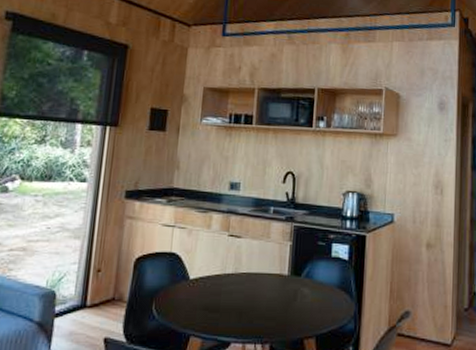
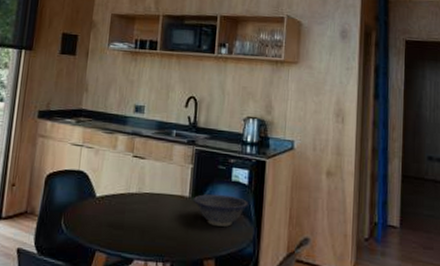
decorative bowl: none [291,271,350,304] -> present [192,194,250,227]

